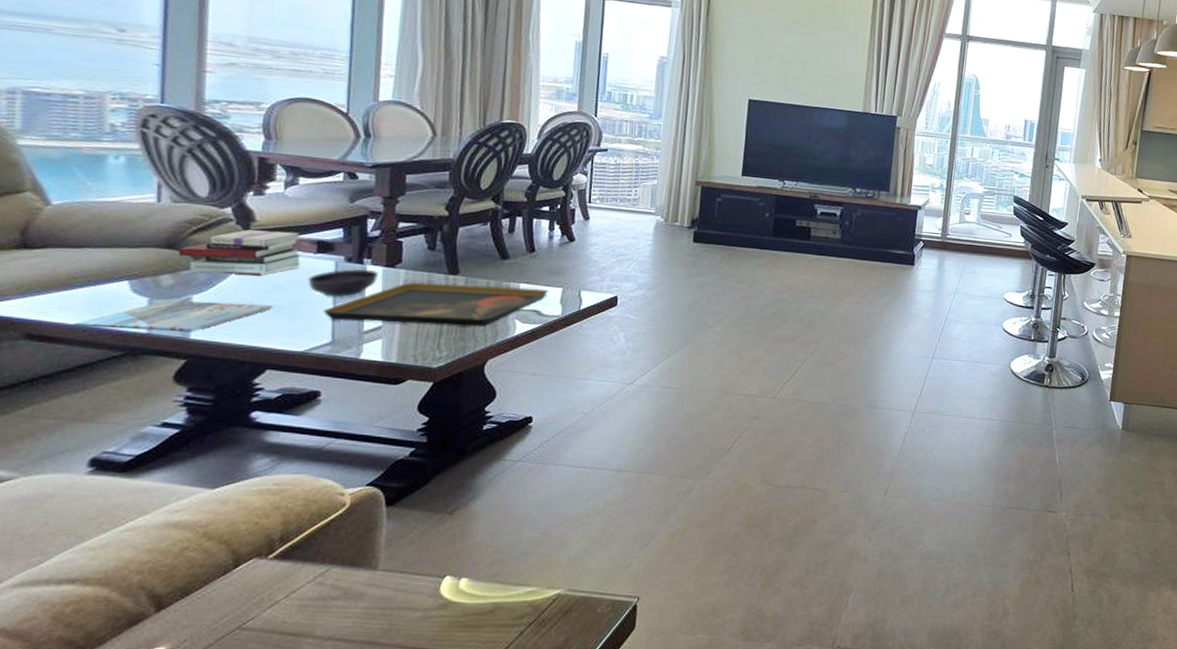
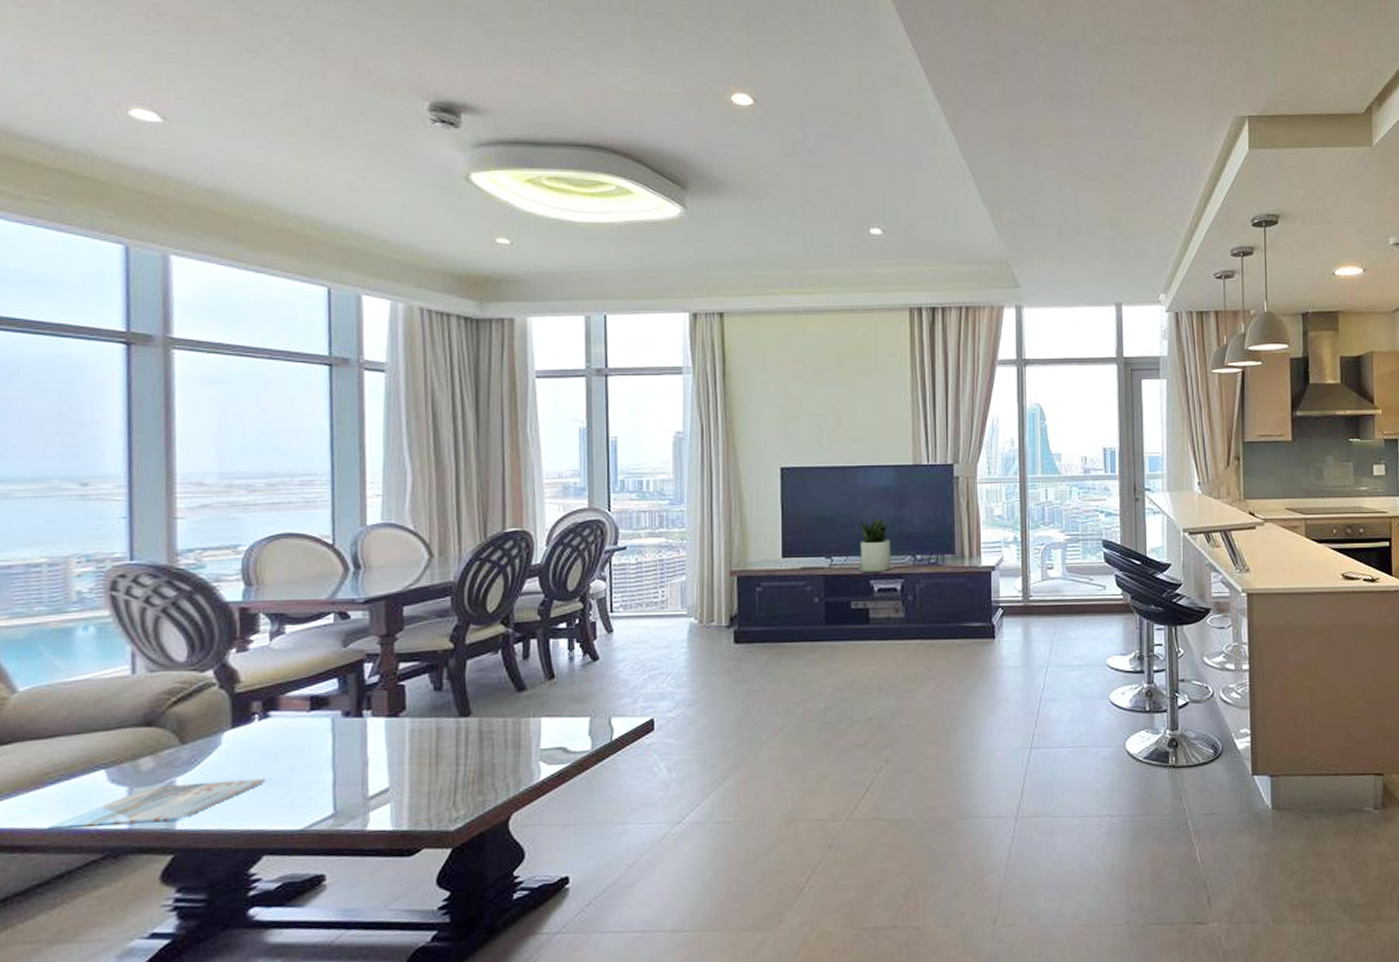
books: present [178,229,301,276] -> none [157,689,294,751]
bowl: present [307,268,378,298] -> none [302,722,380,761]
decorative tray: present [323,282,548,326] -> none [322,721,574,787]
planter: none [805,153,837,200] -> present [857,519,894,573]

